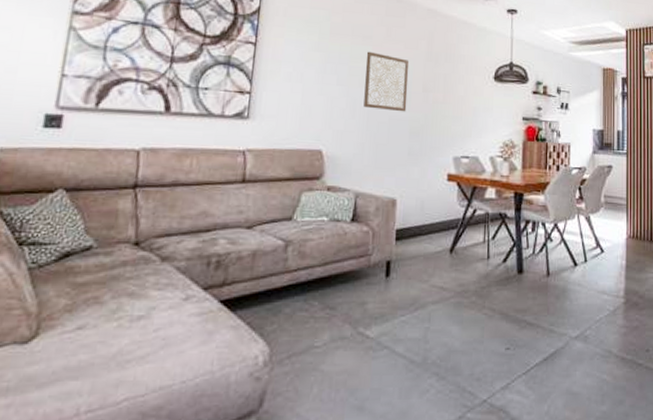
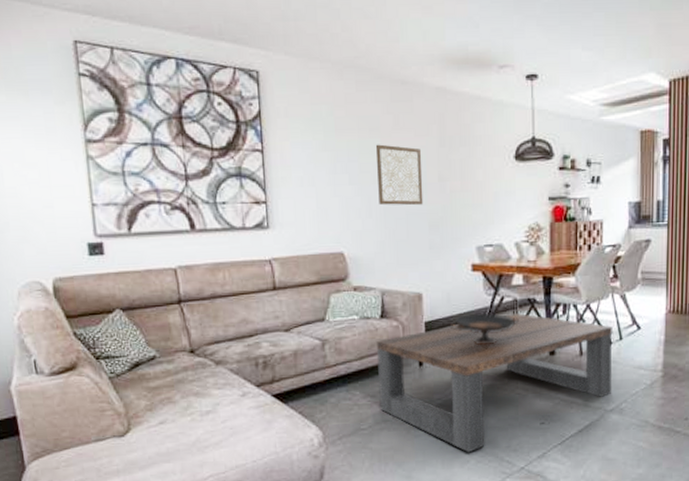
coffee table: none [338,227,578,381] -> present [377,313,613,453]
decorative bowl: none [420,223,490,258] -> present [449,313,519,344]

